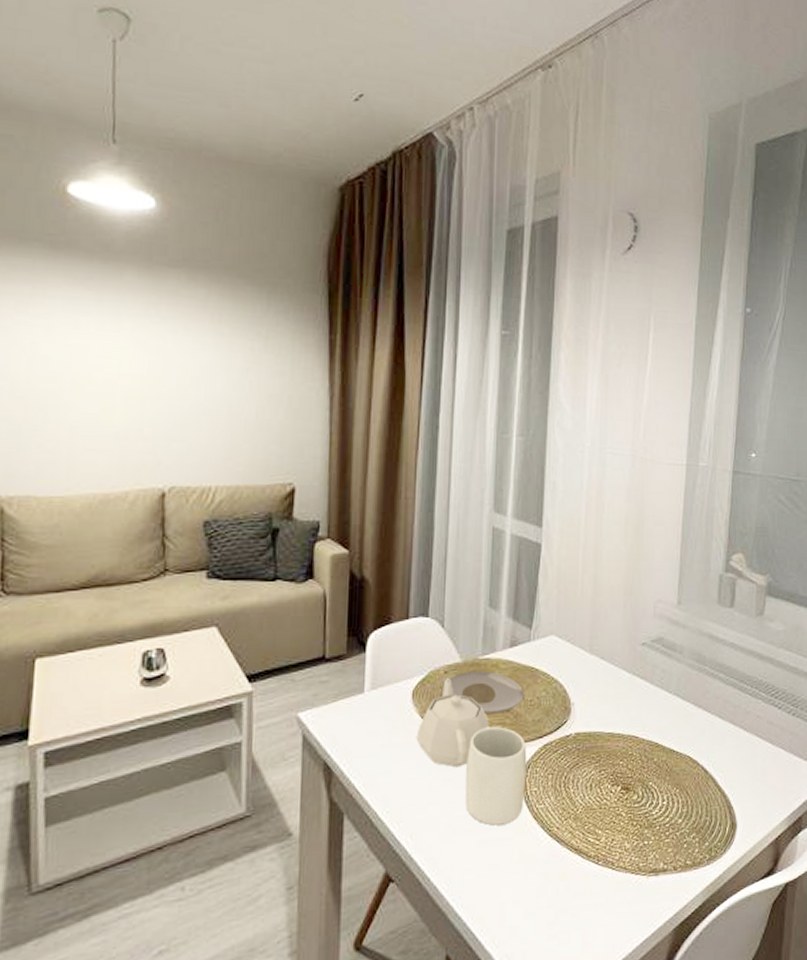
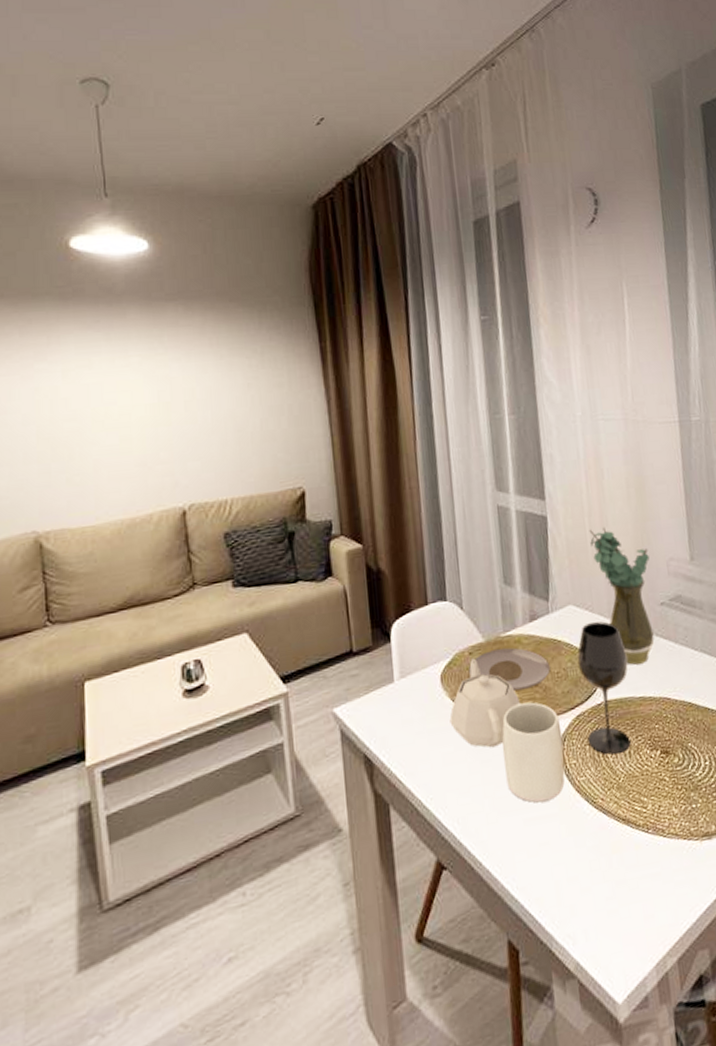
wine glass: none [552,655,602,786] -> present [577,621,631,755]
vase: none [581,562,638,701] -> present [589,527,655,665]

